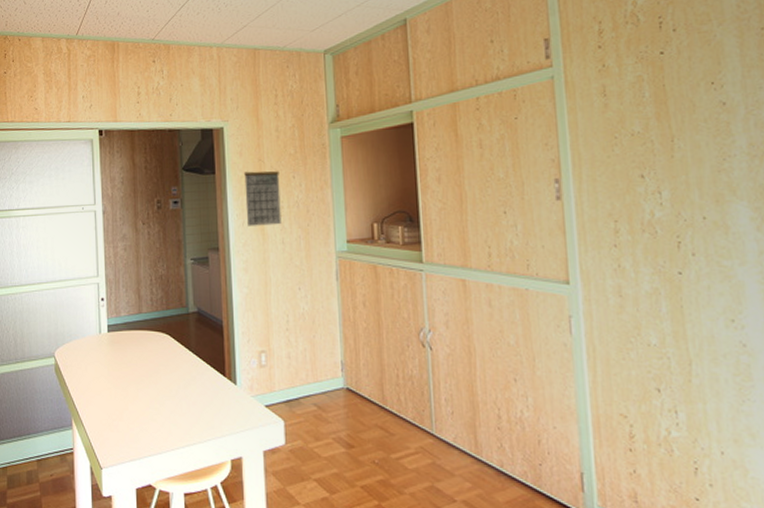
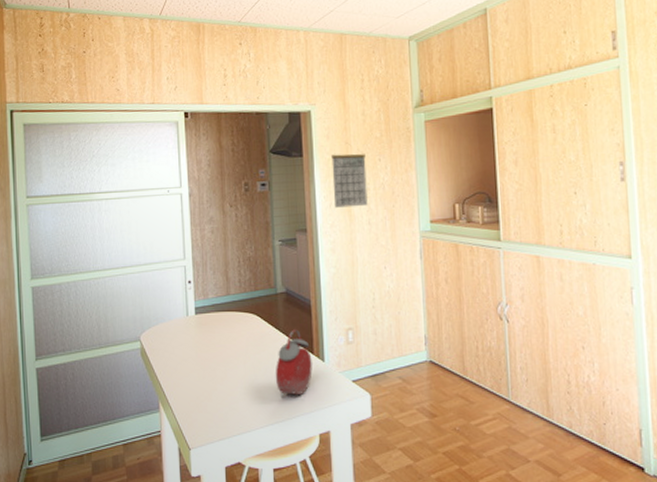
alarm clock: none [186,350,224,421] -> present [275,329,312,399]

